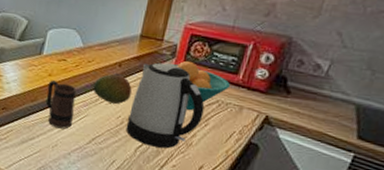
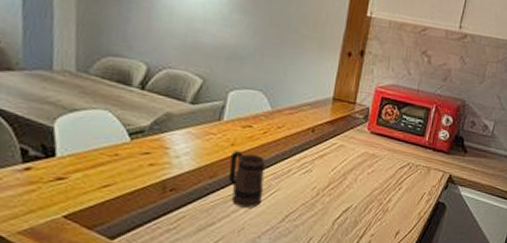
fruit: present [93,74,132,104] -> none [284,140,327,174]
kettle: present [125,62,205,149] -> none [322,126,398,217]
fruit bowl: present [167,60,231,111] -> none [361,124,419,176]

